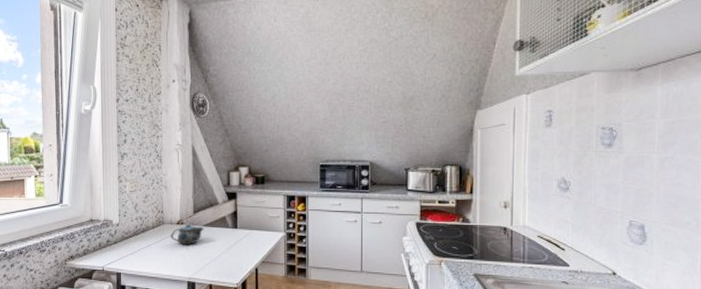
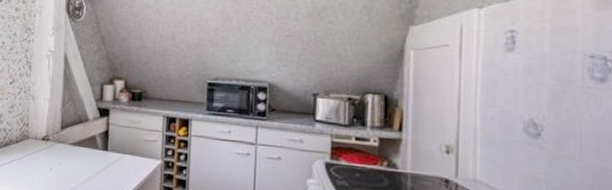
teapot: present [171,223,204,246] -> none [34,140,71,166]

